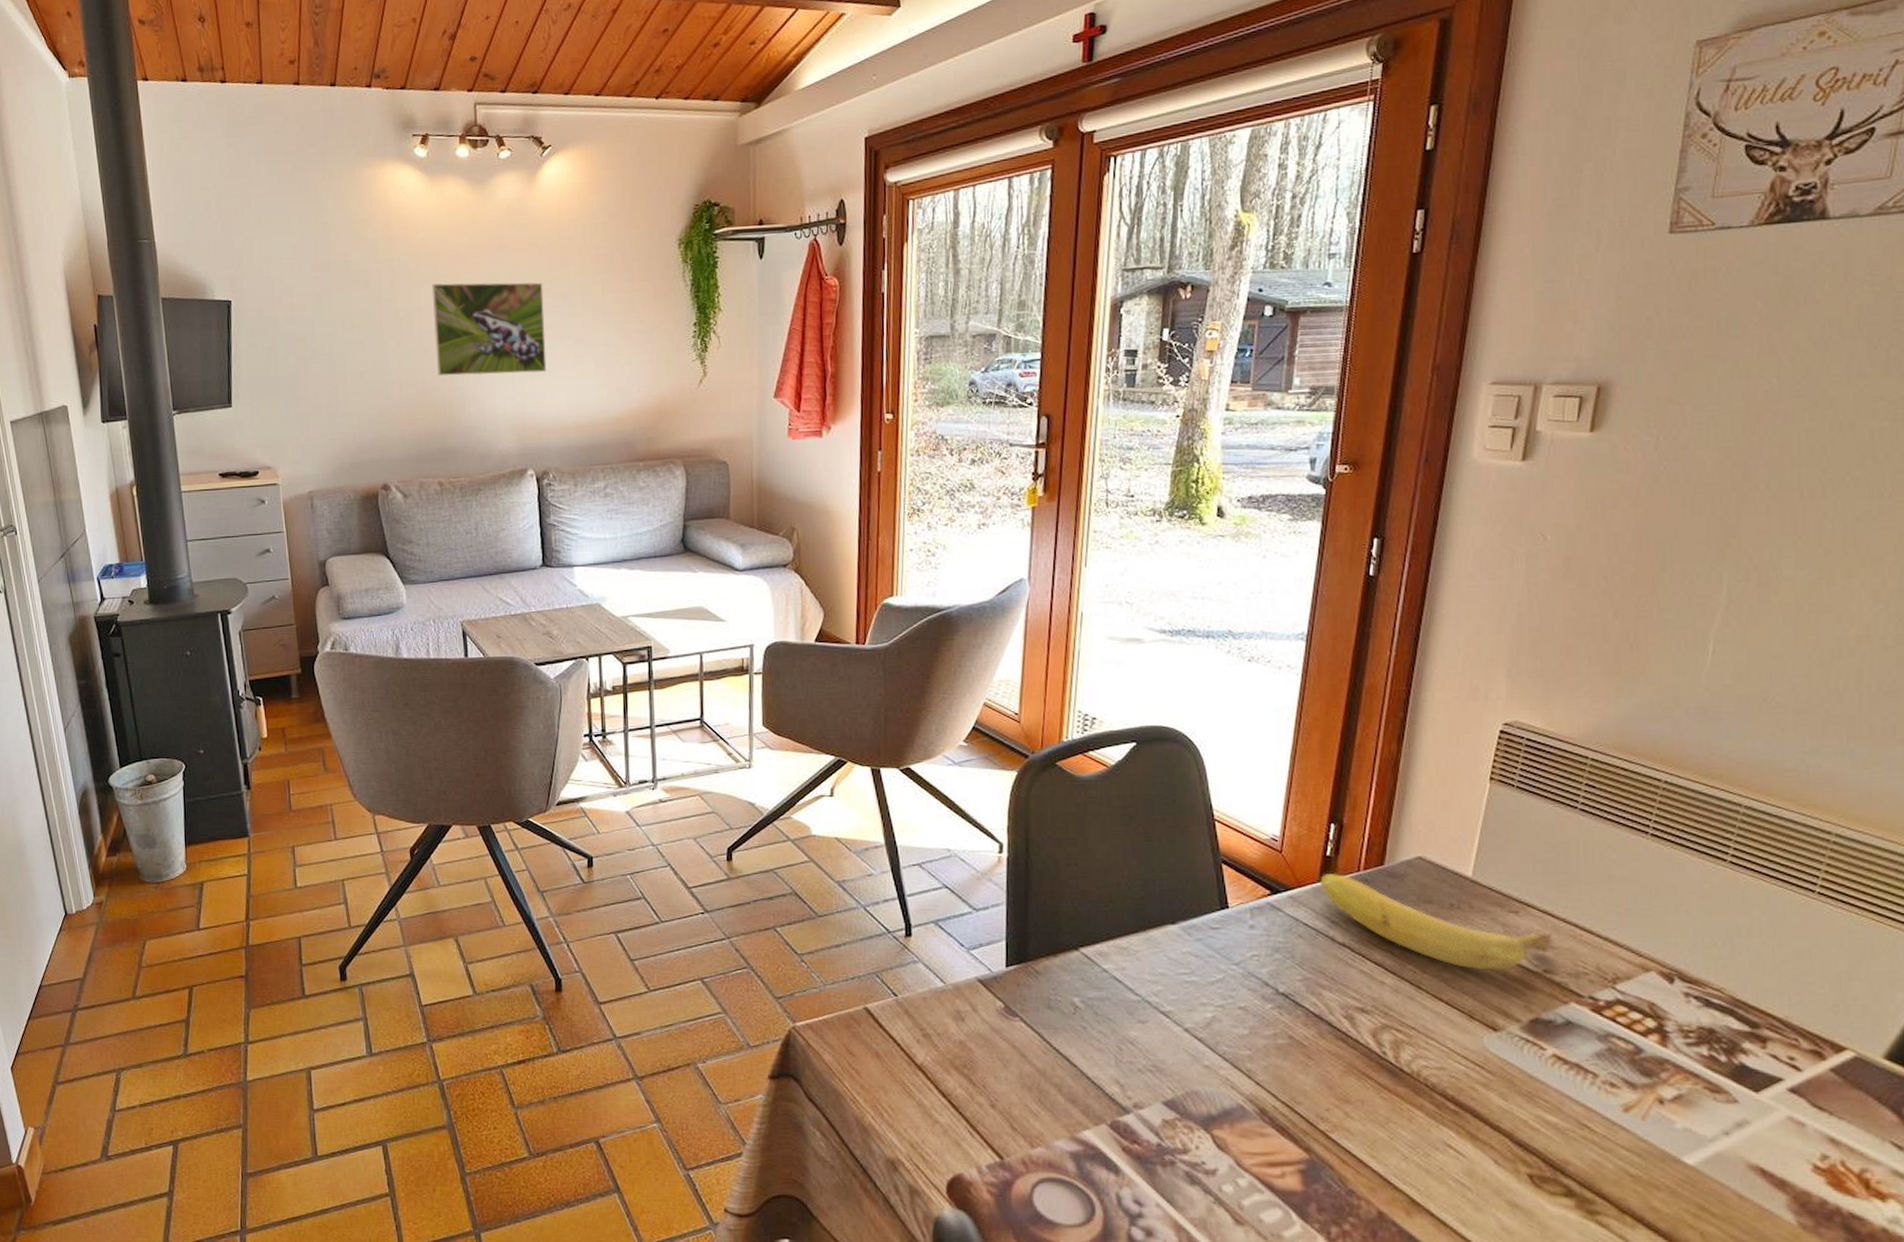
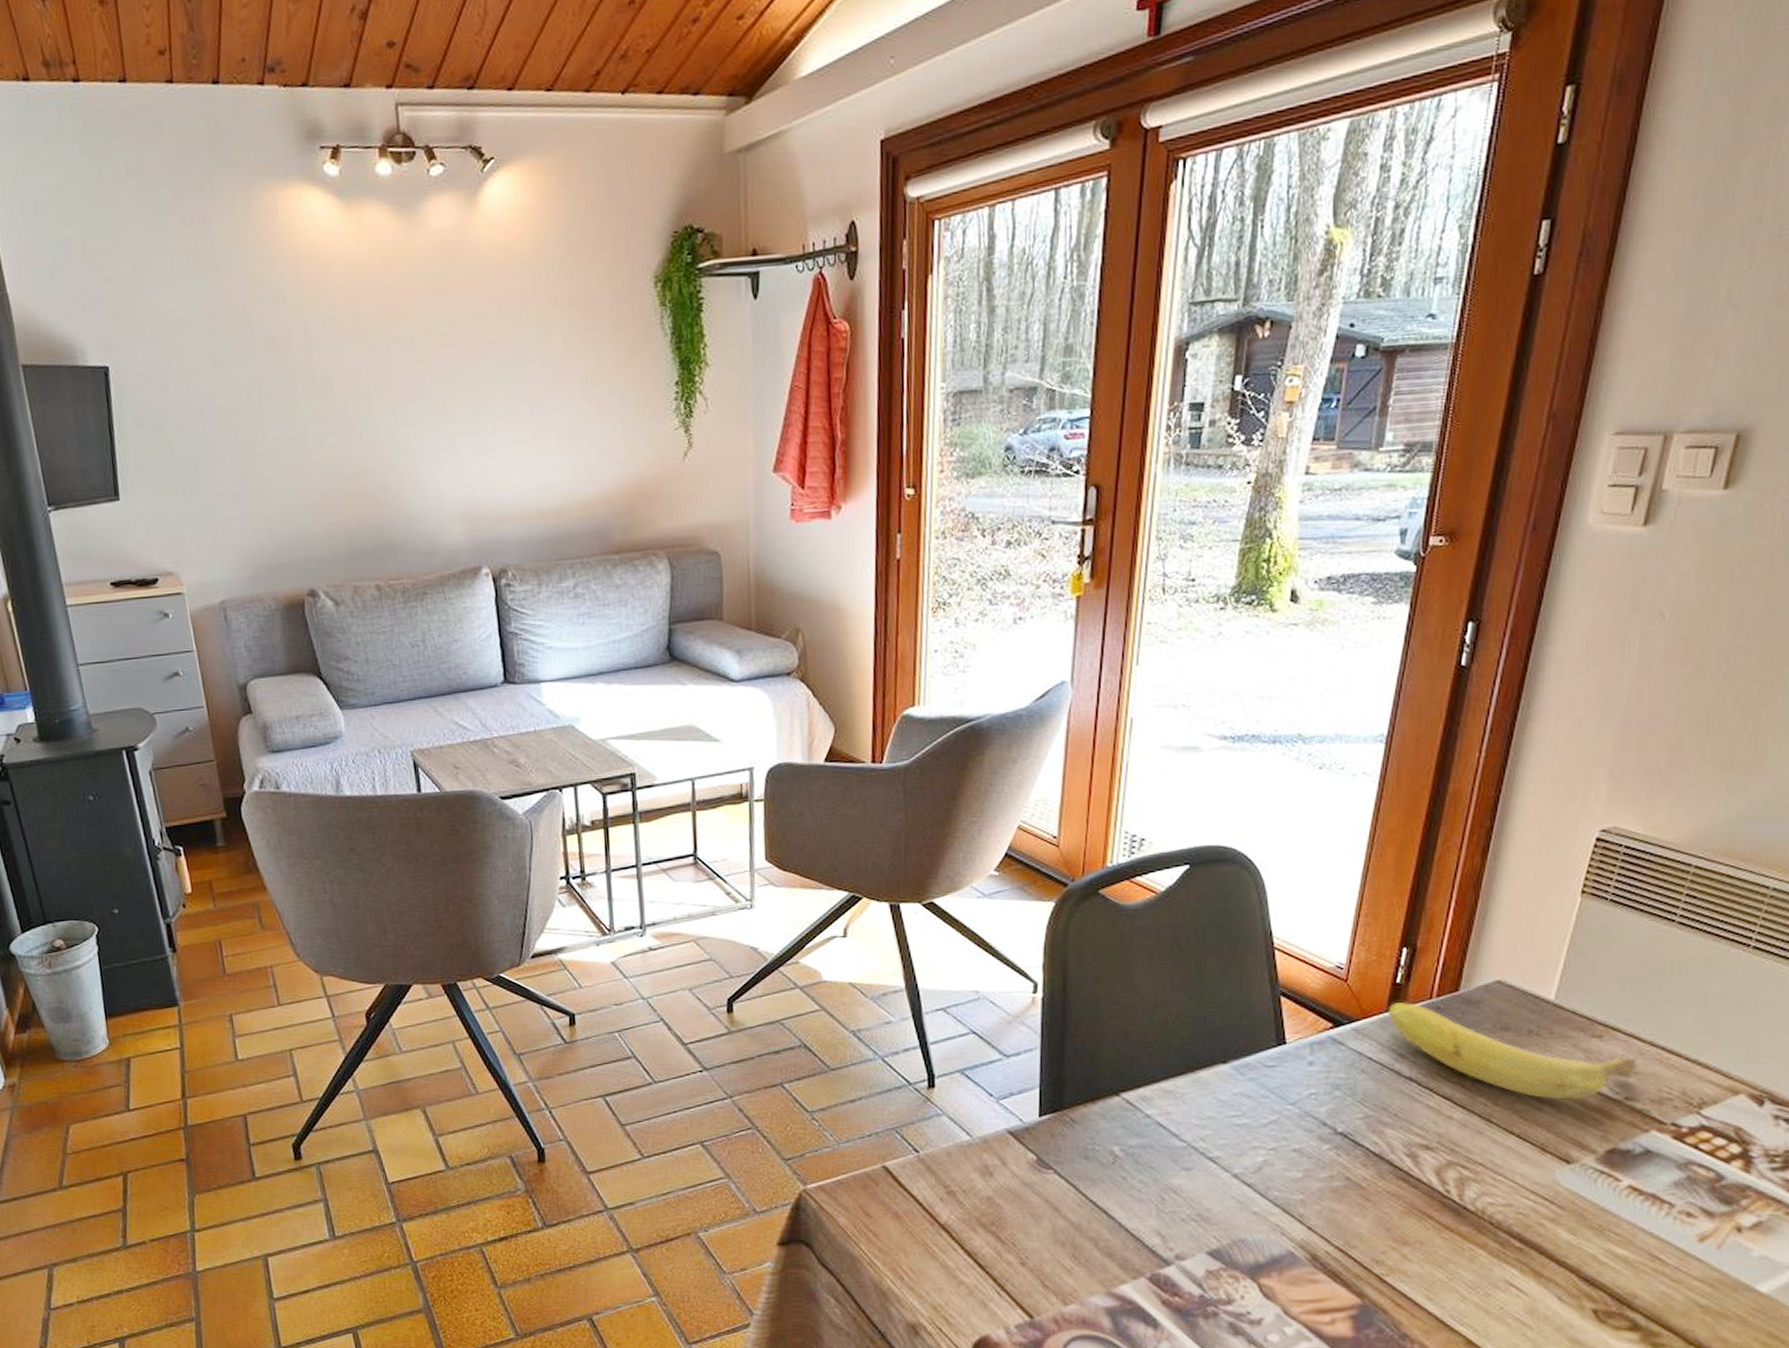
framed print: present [431,282,547,376] -> none [354,334,500,456]

